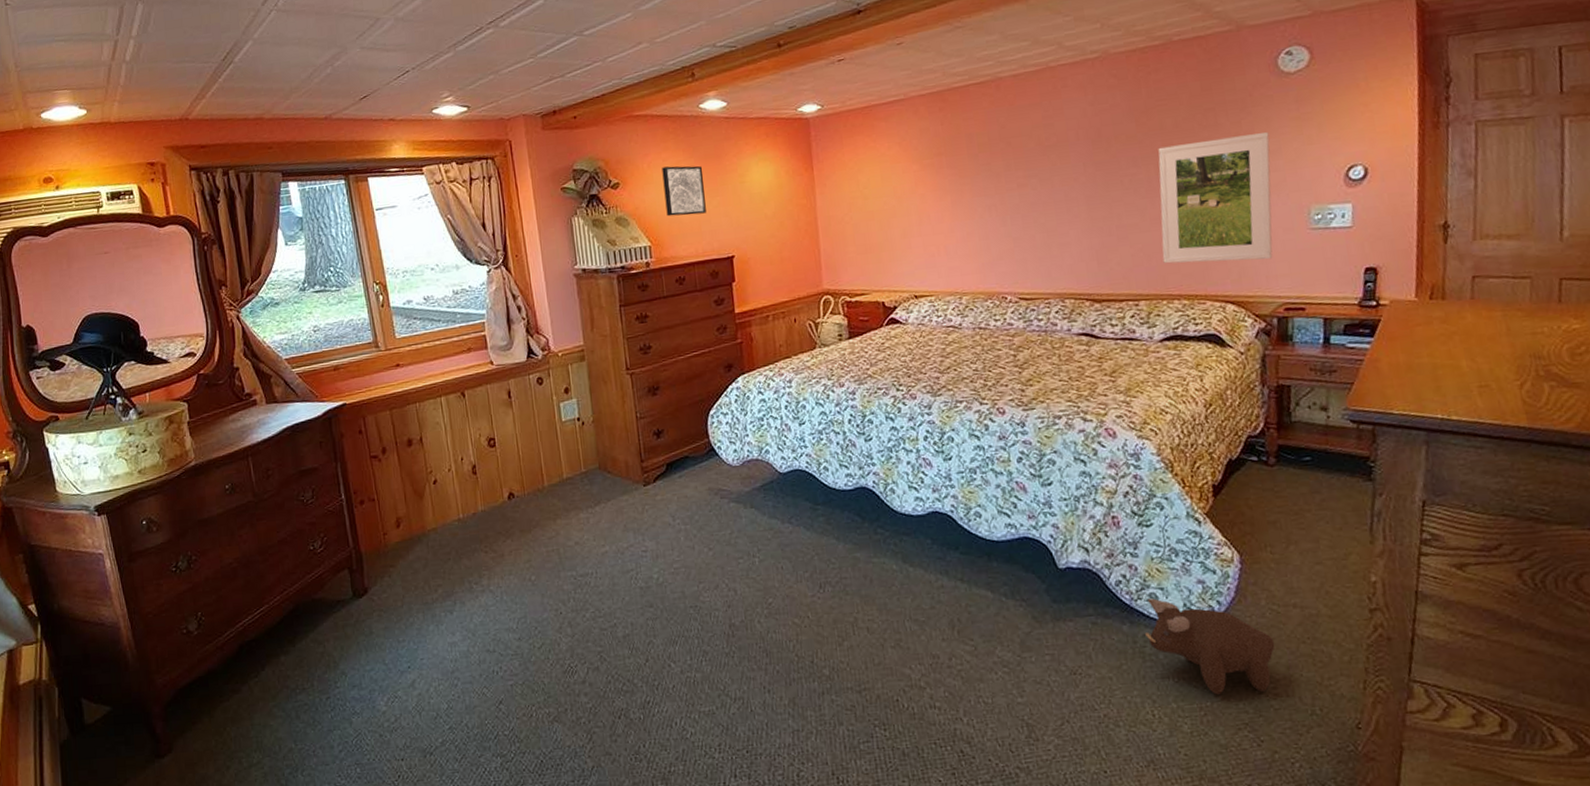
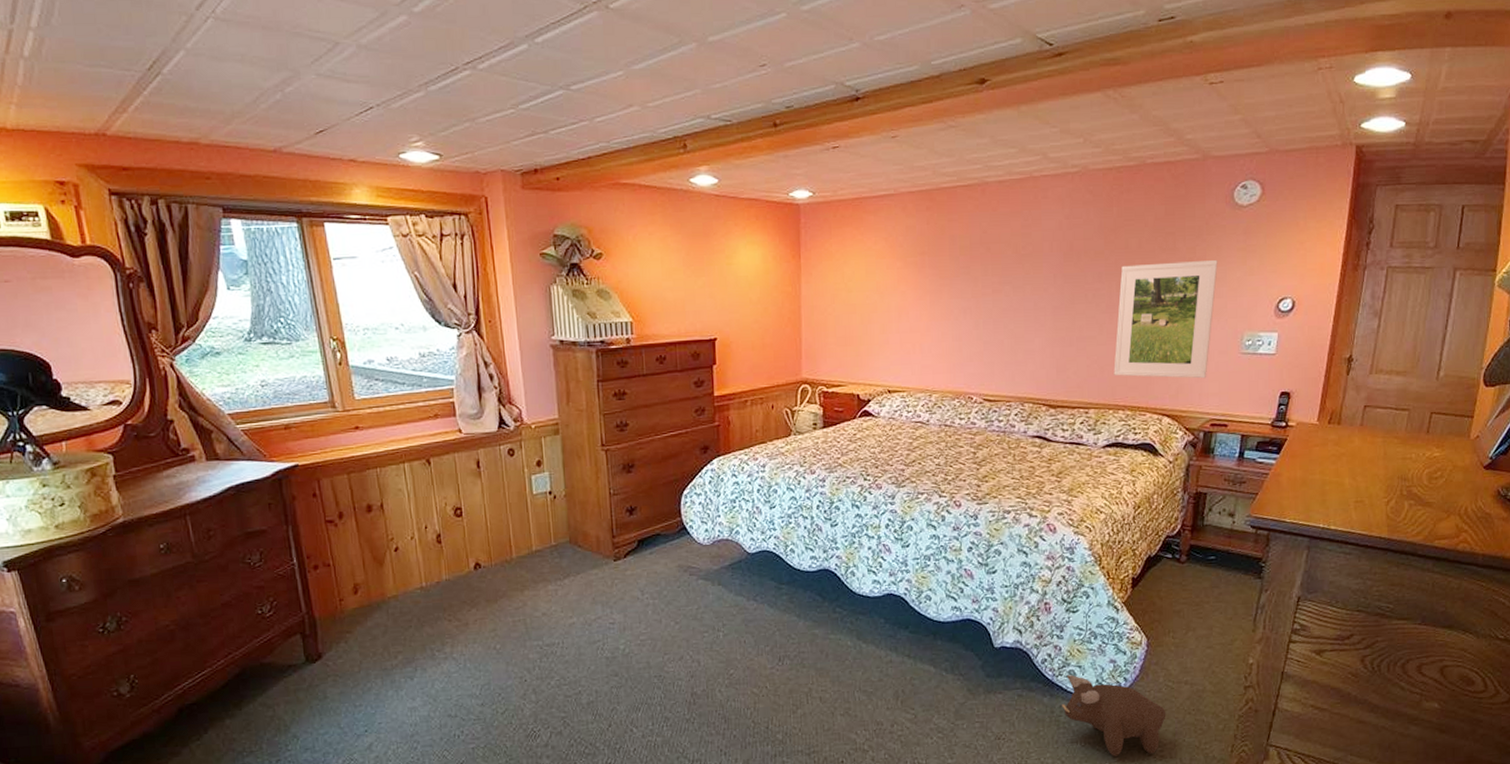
wall art: present [662,165,706,217] -> none [647,241,691,294]

